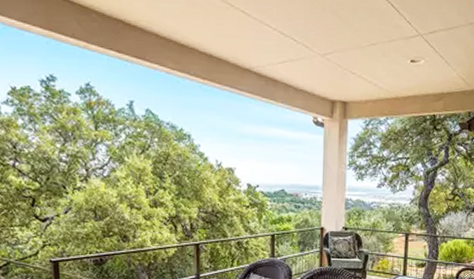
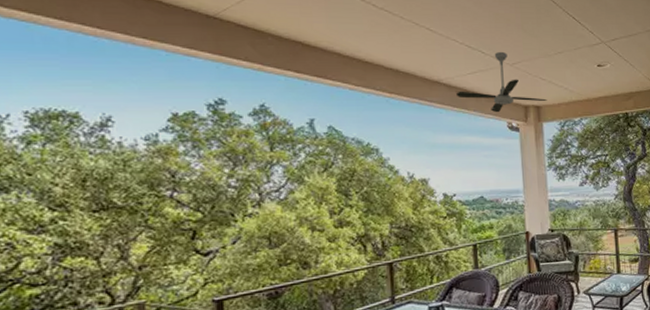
ceiling fan: none [266,39,355,107] -> present [457,51,547,113]

